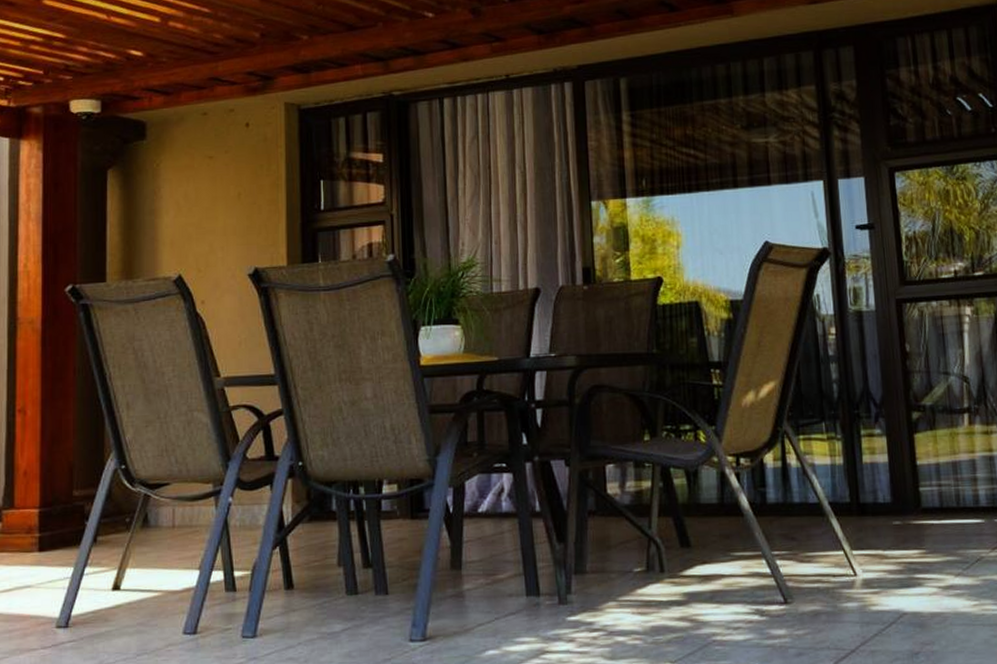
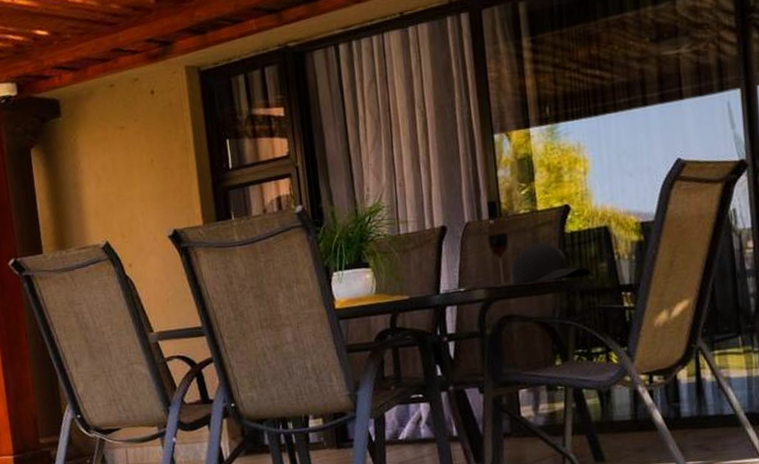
wineglass: none [580,300,603,355] -> present [487,232,512,288]
baseball cap: none [601,312,681,355] -> present [510,242,591,286]

